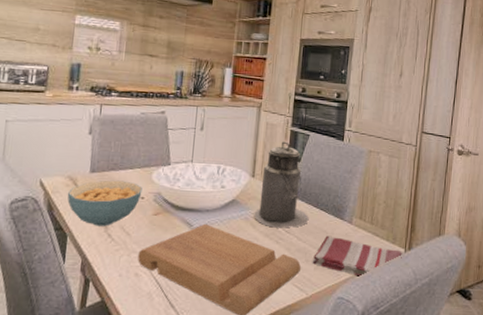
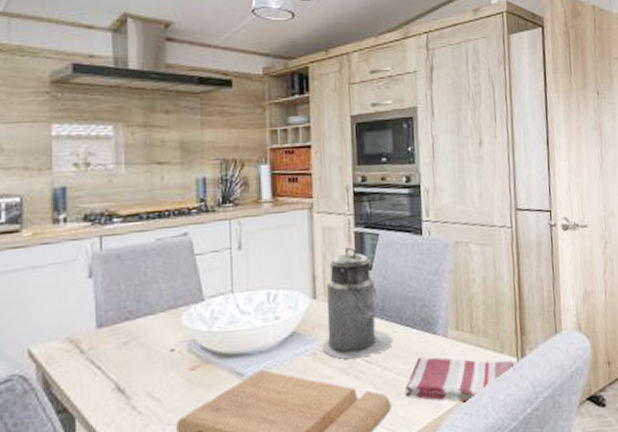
cereal bowl: present [67,180,142,226] -> none [68,331,171,399]

